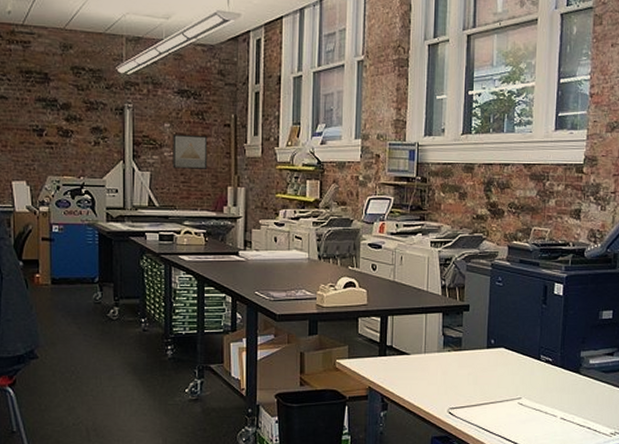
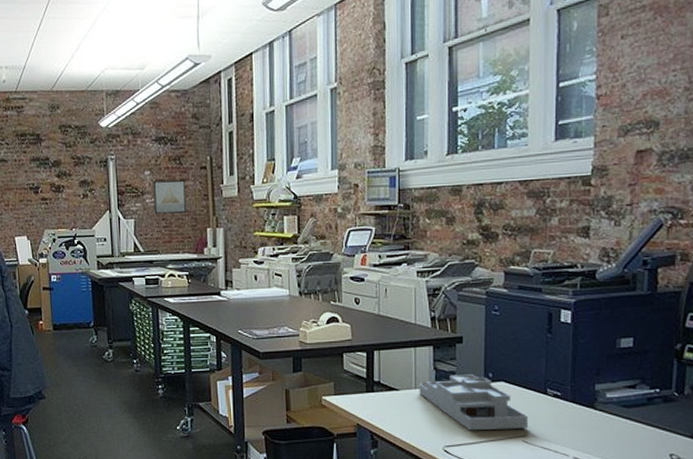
desk organizer: none [428,340,524,394] -> present [419,374,529,431]

